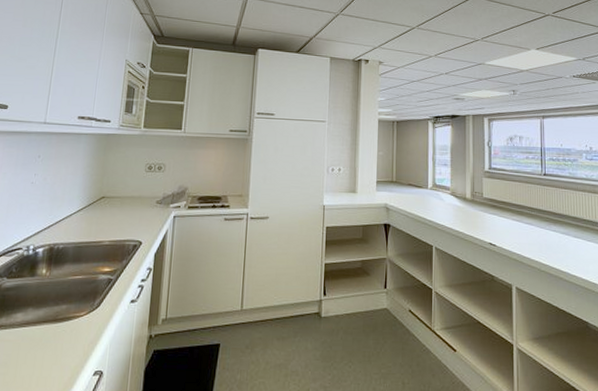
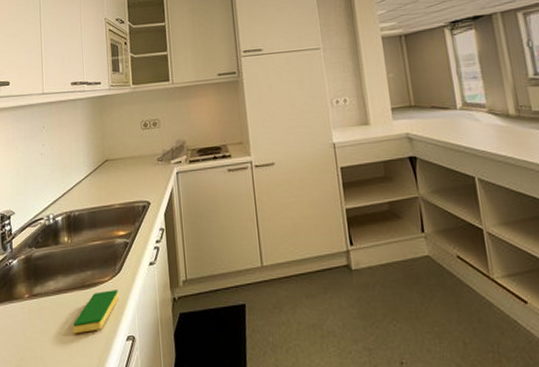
dish sponge: none [35,325,93,368] -> present [73,290,119,334]

